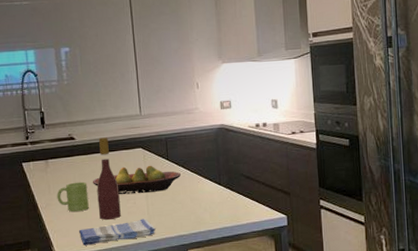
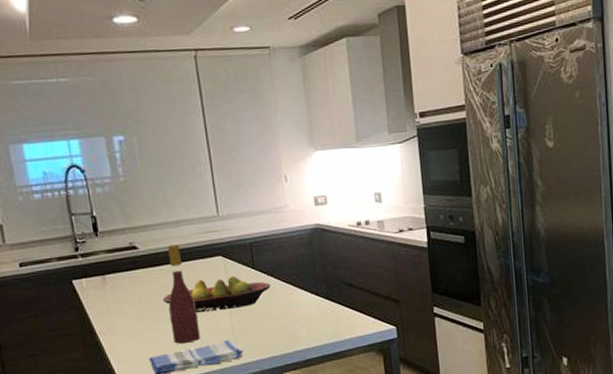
mug: present [57,181,89,212] -> none [119,299,160,336]

